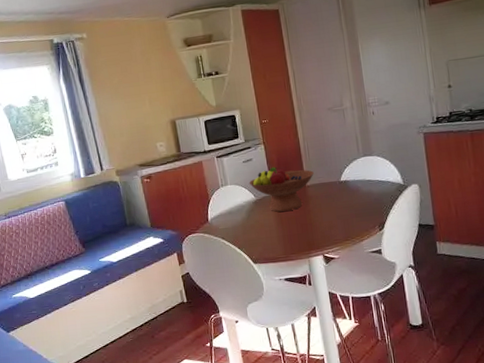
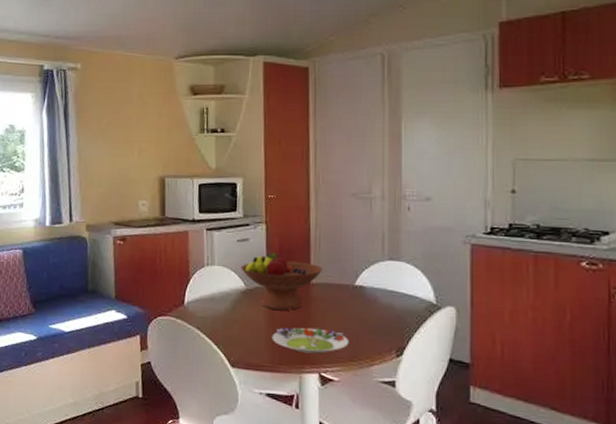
salad plate: none [282,220,343,242] -> present [272,327,349,354]

